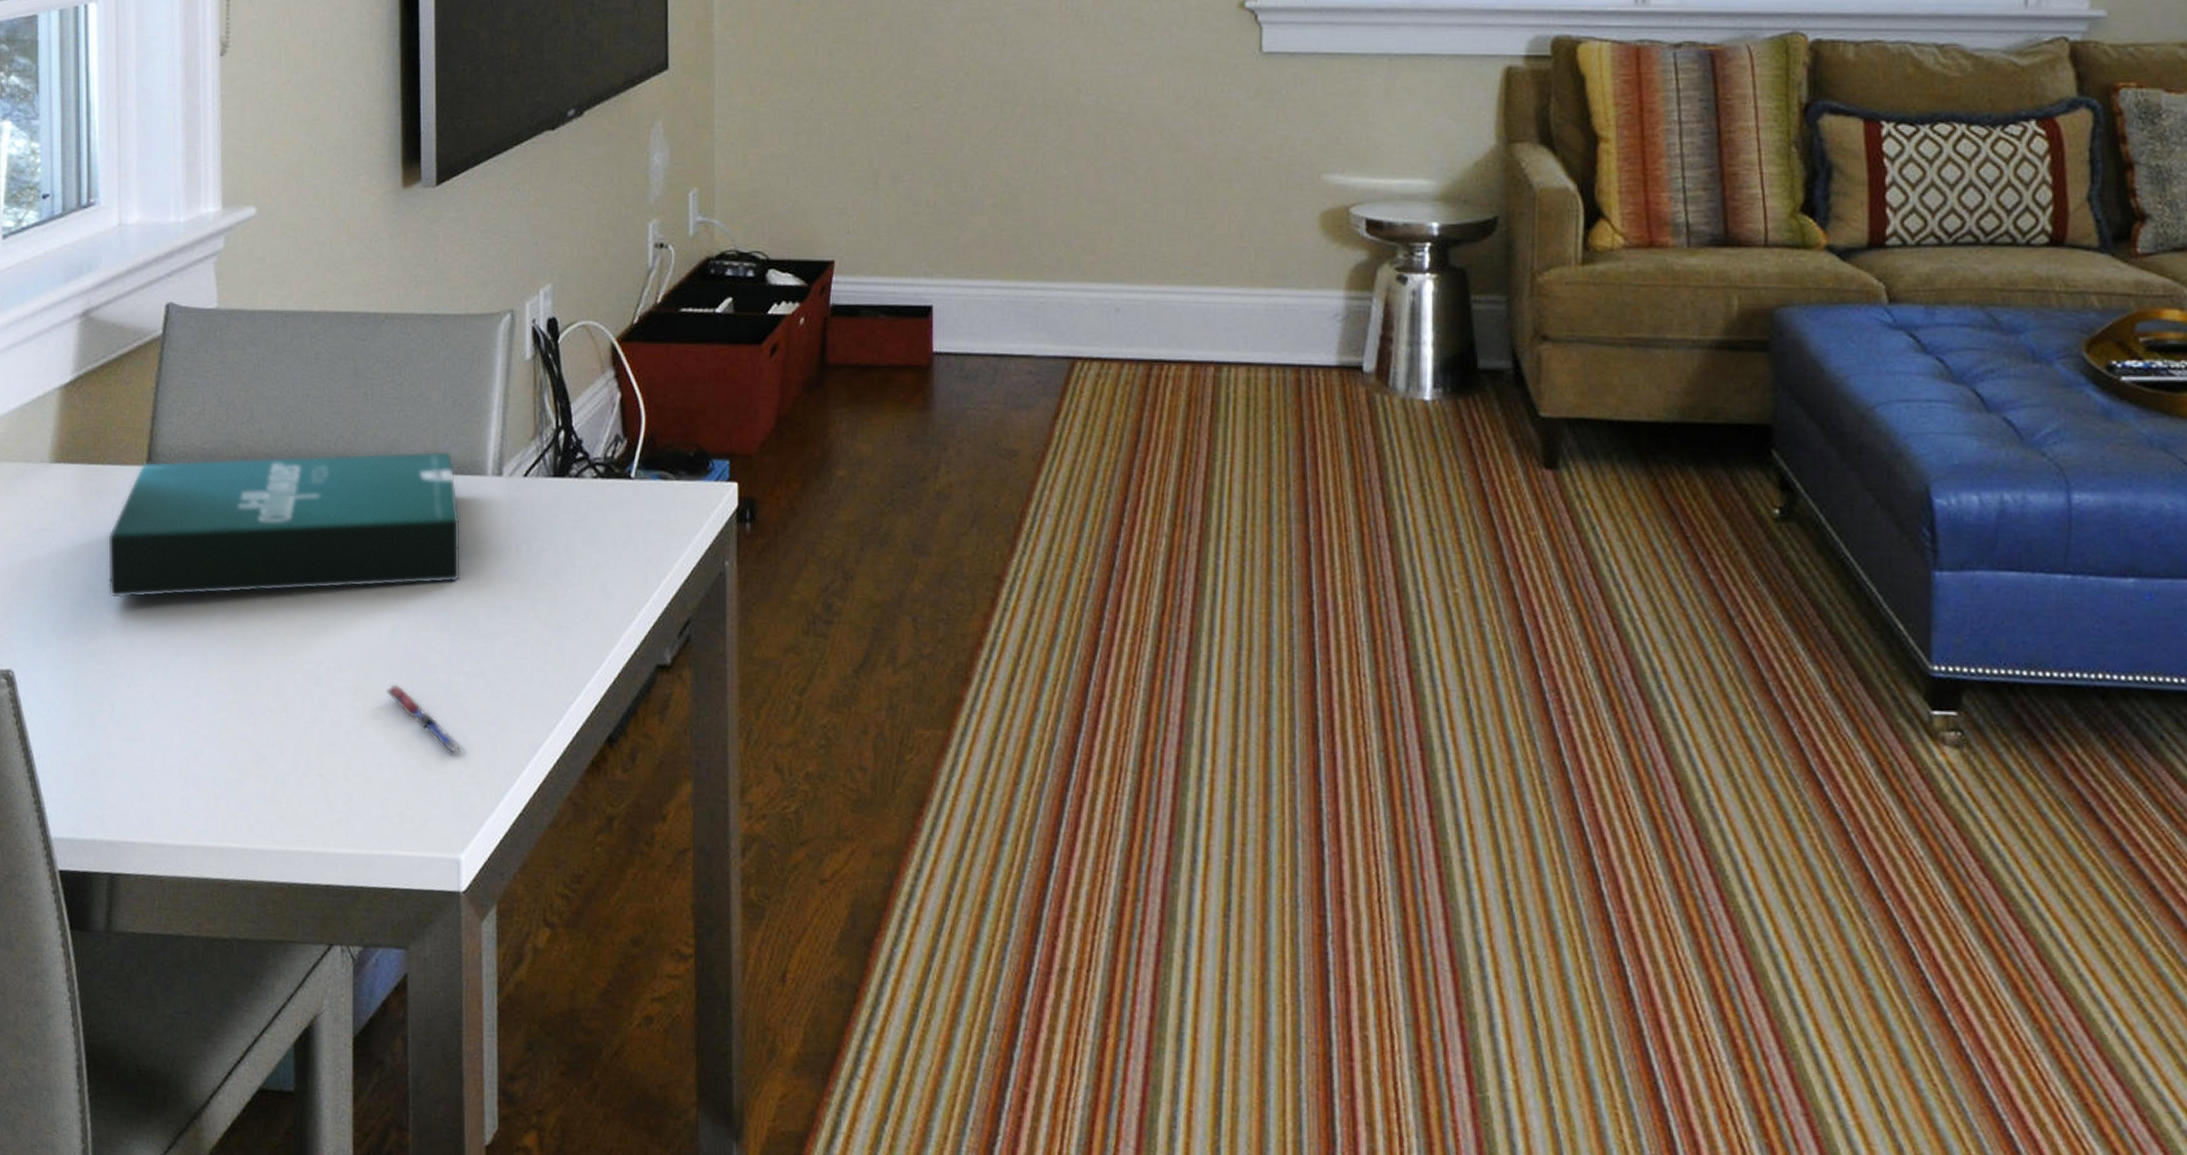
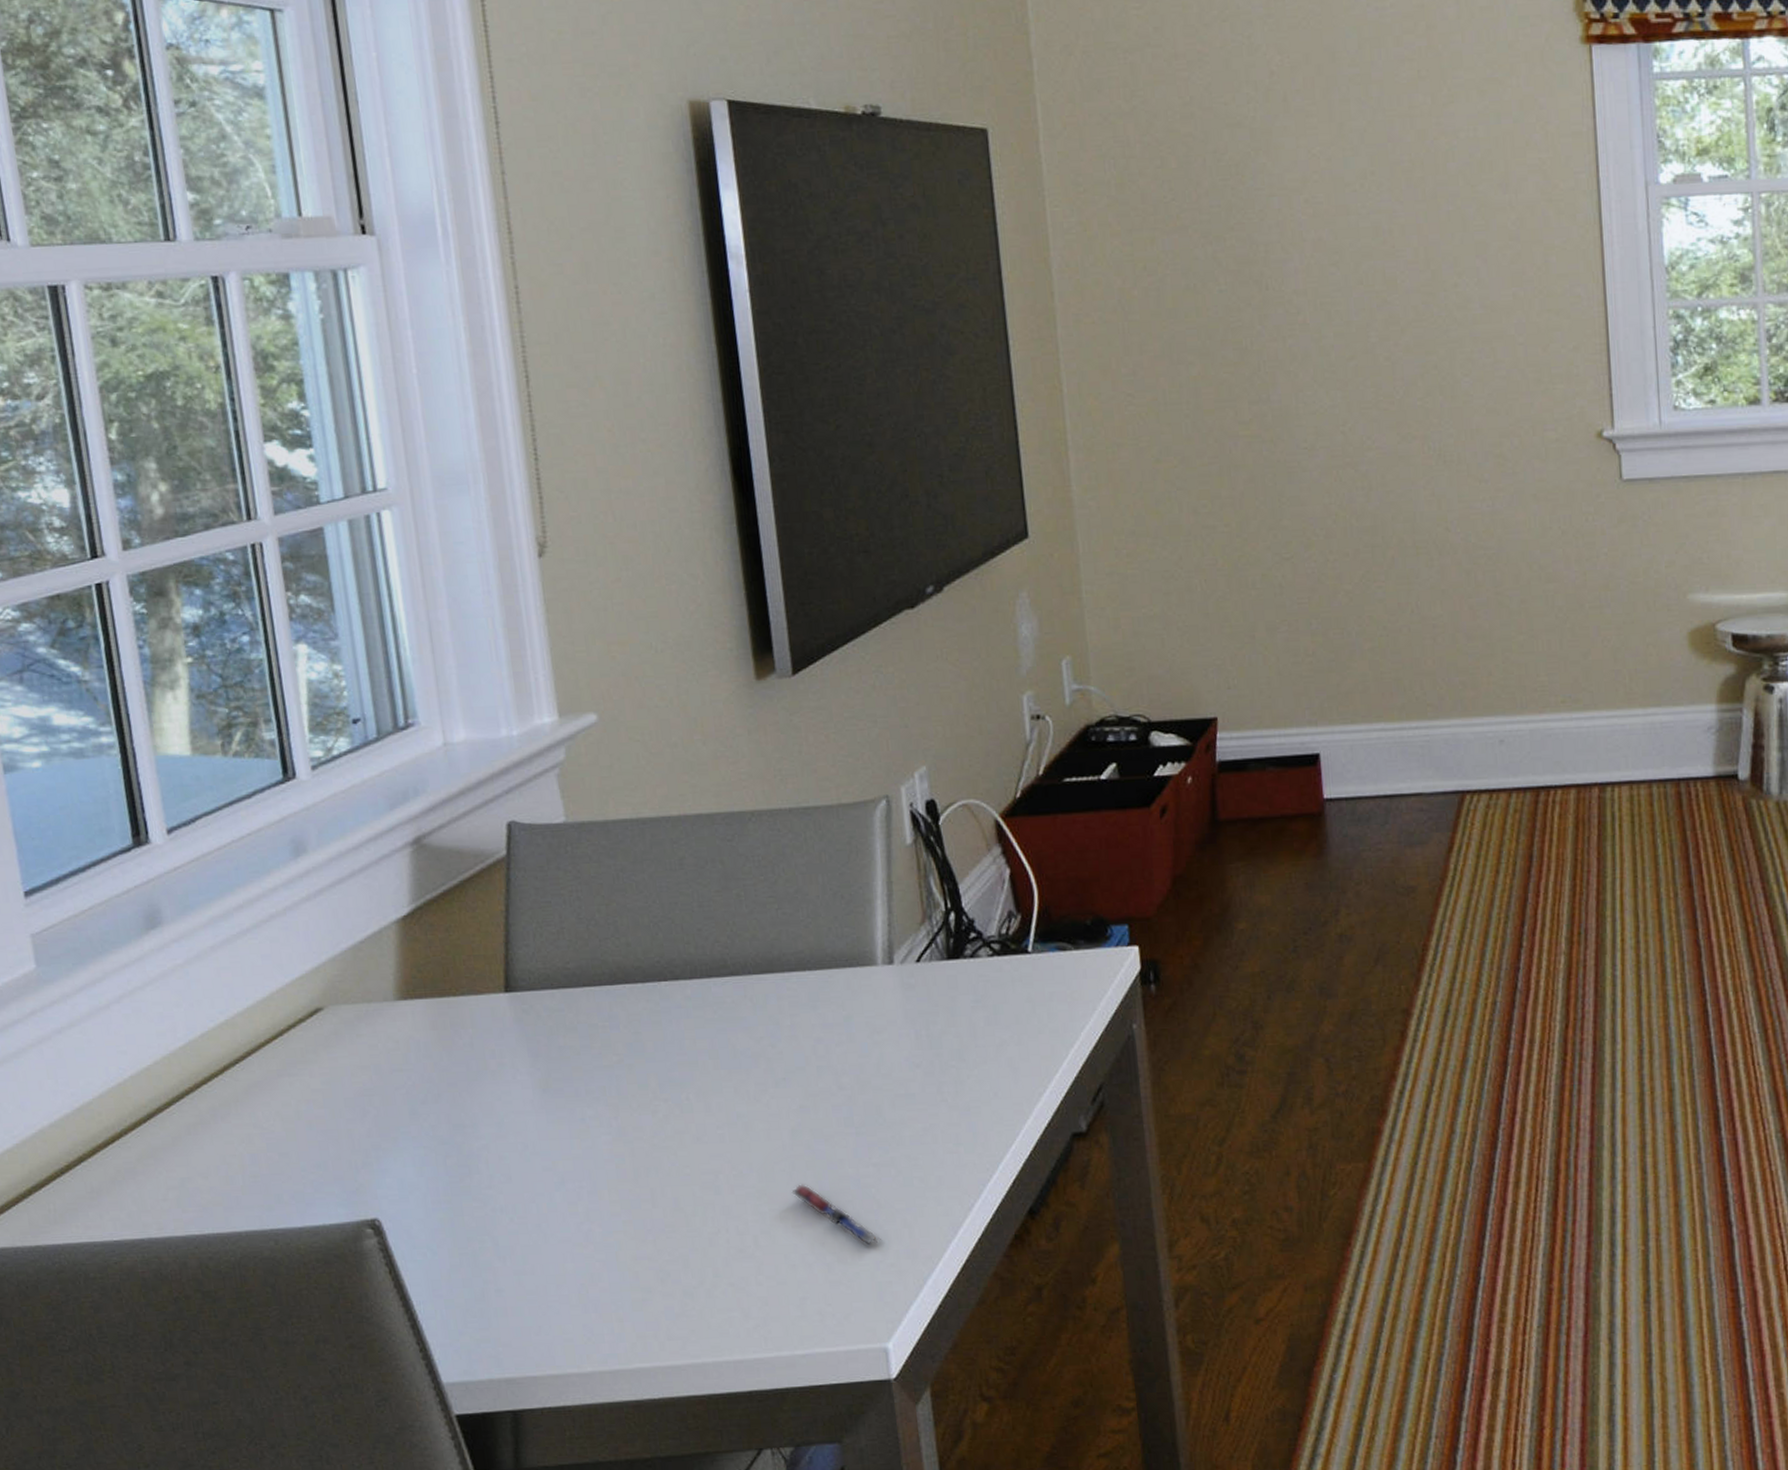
pizza box: present [107,450,462,598] -> none [469,944,860,1132]

